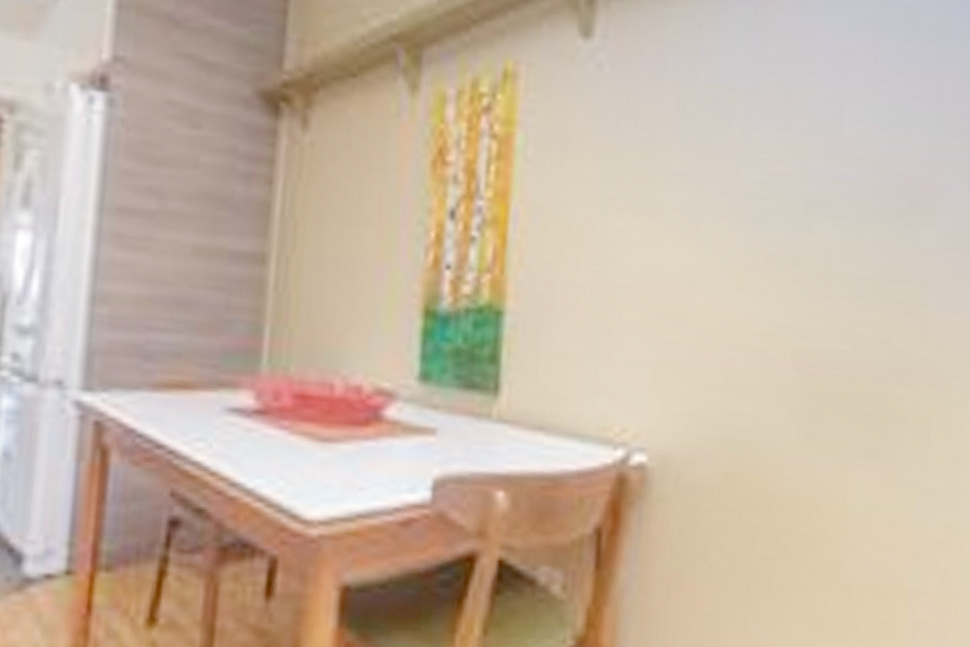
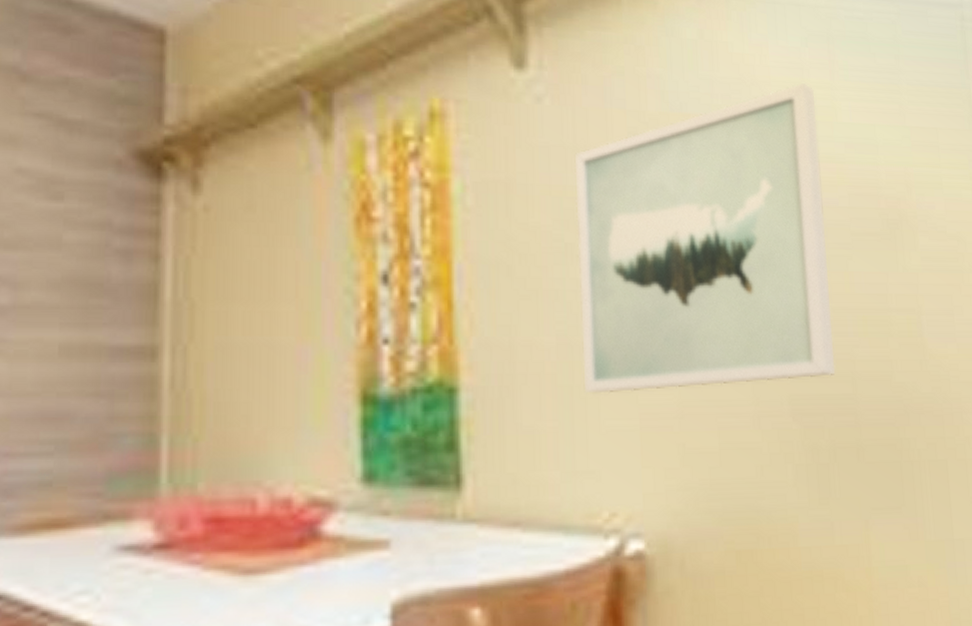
wall art: none [611,65,857,335] -> present [575,83,836,394]

